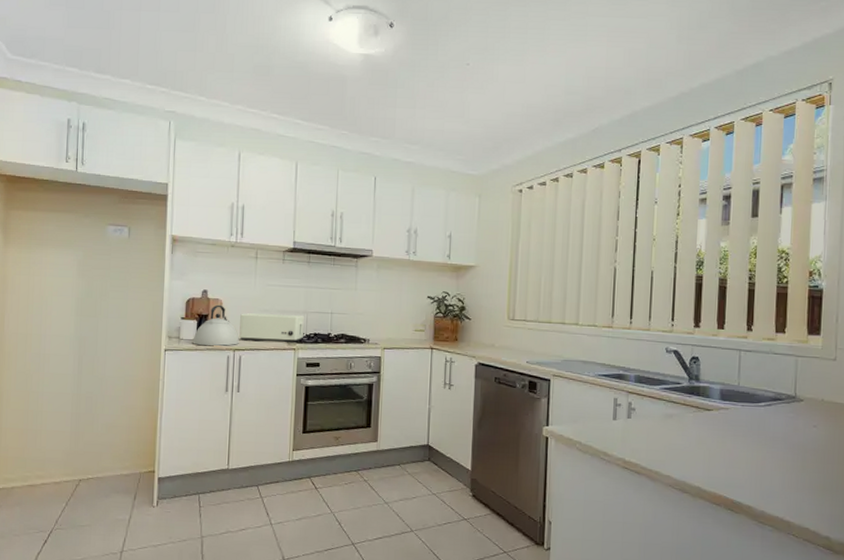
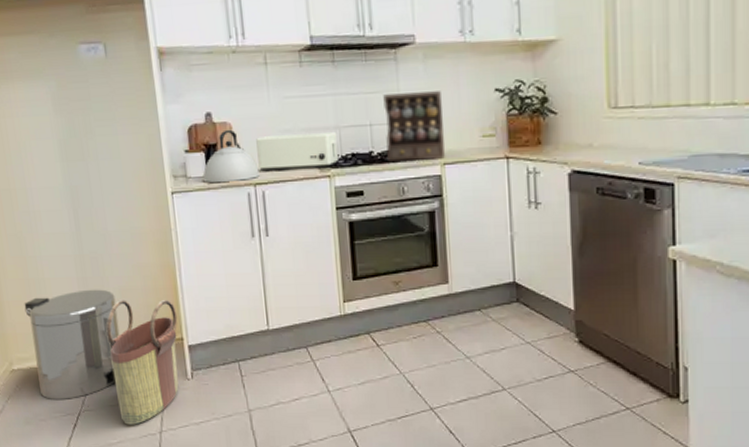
trash can: none [19,423,102,518] -> present [24,289,120,399]
shopping bag: none [88,434,153,544] -> present [106,300,179,425]
spice rack: none [340,291,387,346] -> present [383,91,446,161]

